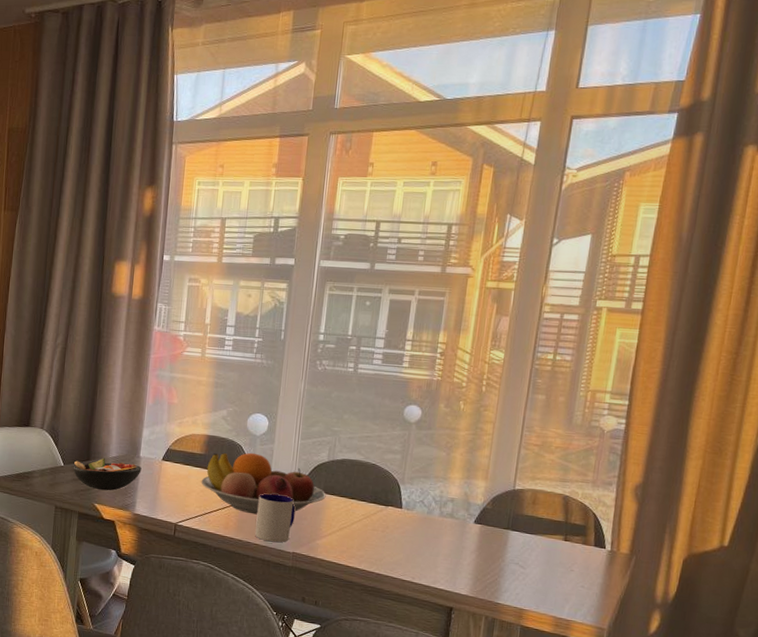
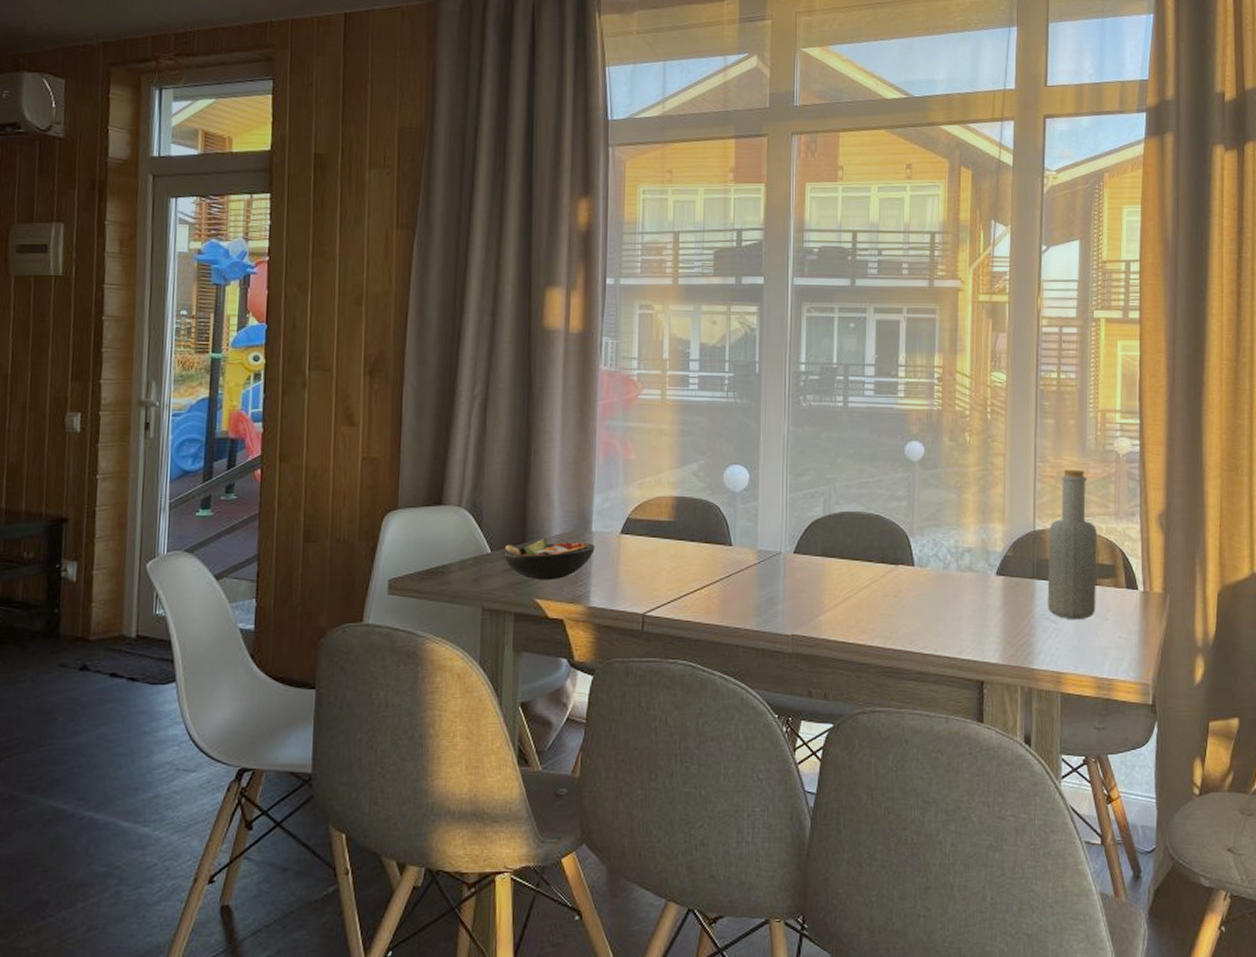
fruit bowl: present [201,452,326,515] -> none [672,514,825,592]
mug: present [255,493,295,543] -> none [744,563,790,625]
bottle: none [517,439,573,568] -> present [1047,469,1097,620]

